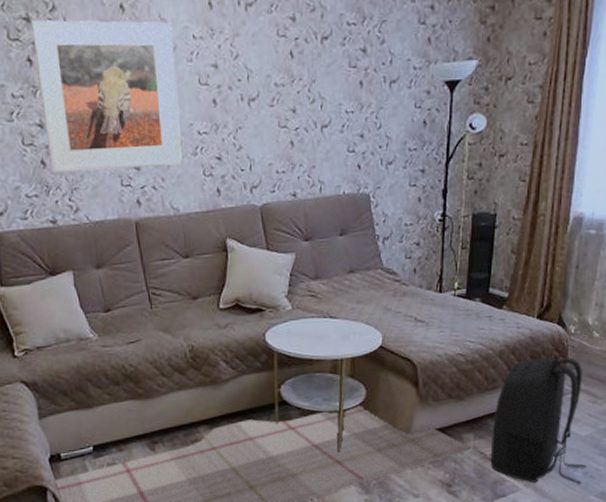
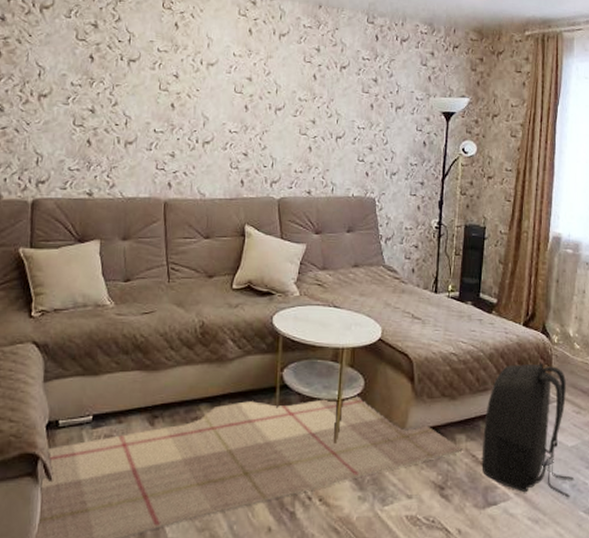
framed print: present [31,20,182,173] -> none [95,27,217,156]

